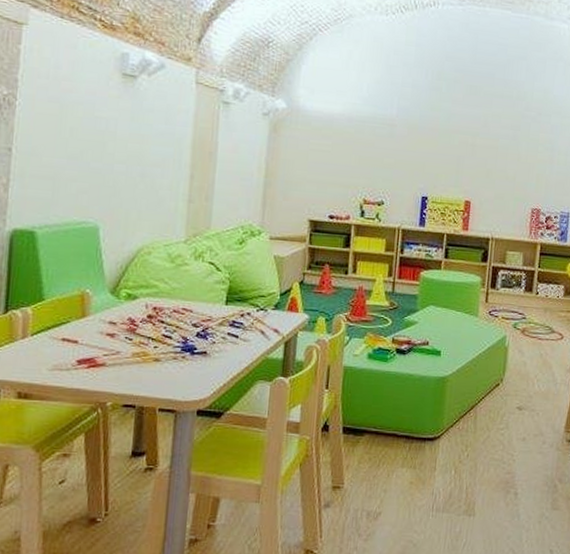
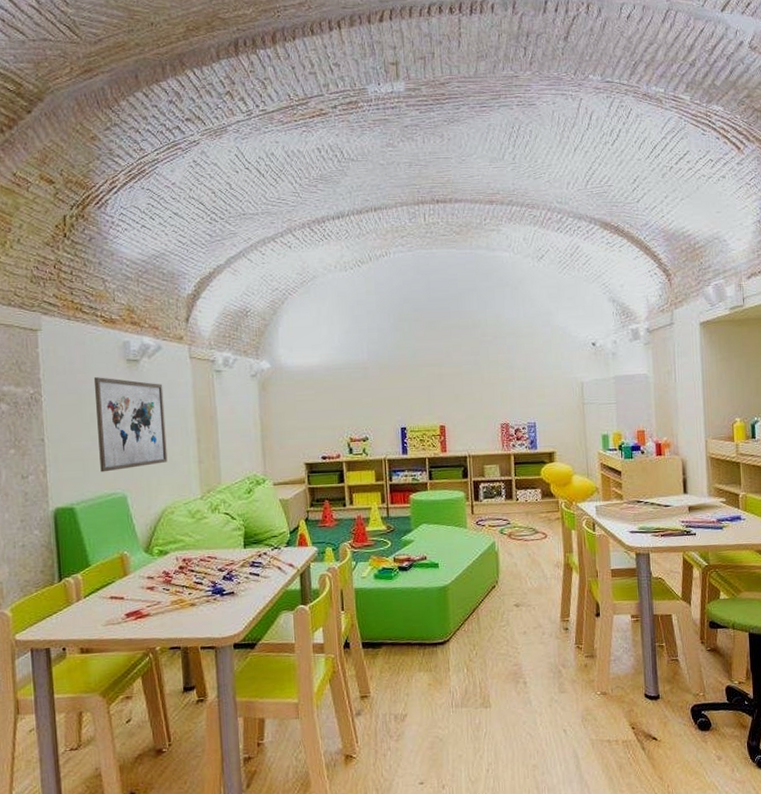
wall art: none [73,88,160,197] -> present [93,377,168,472]

